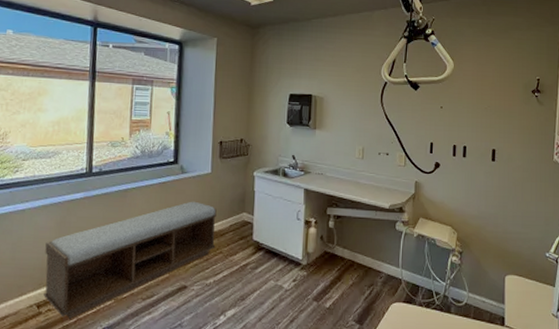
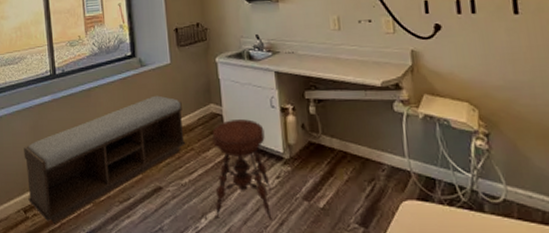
stool: none [233,228,288,317] -> present [212,119,272,219]

